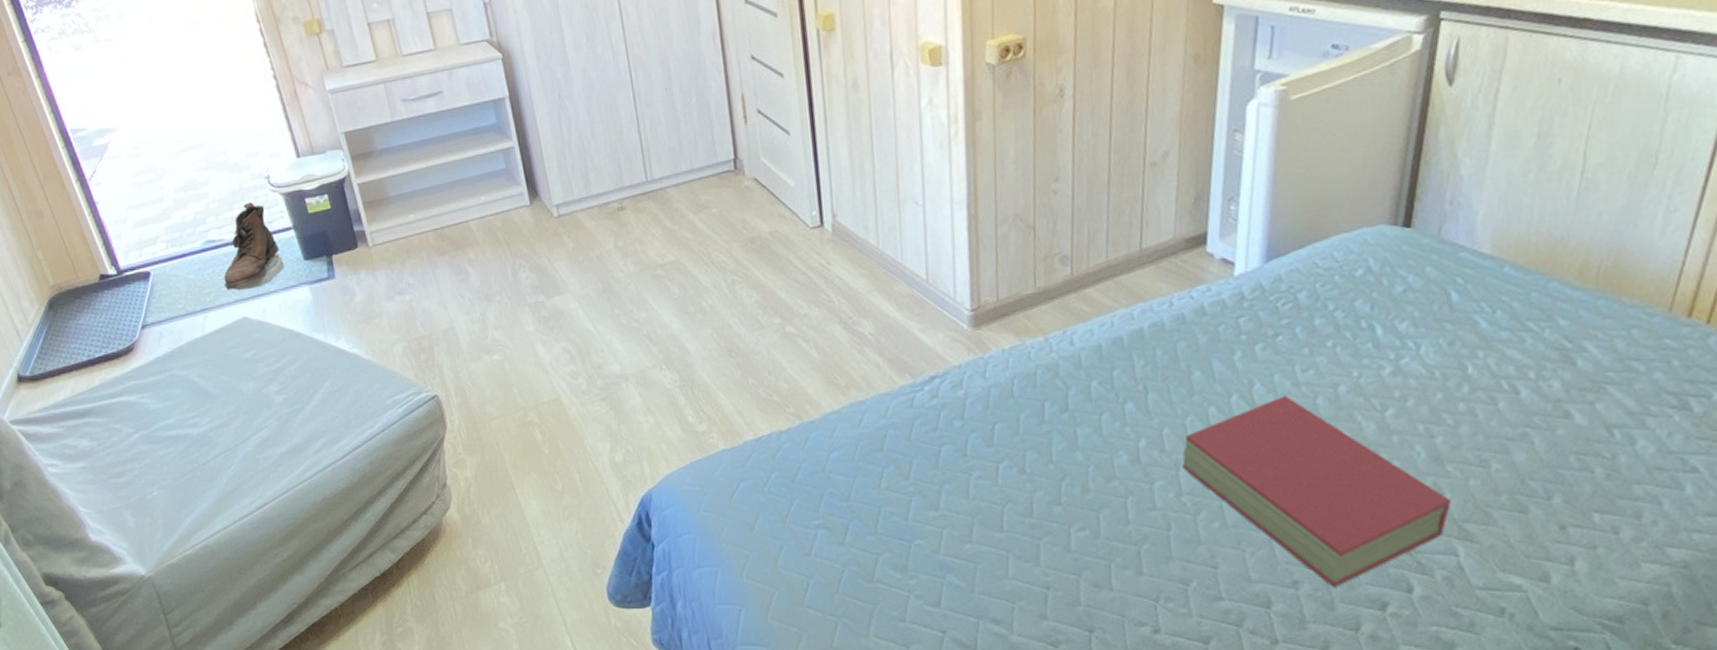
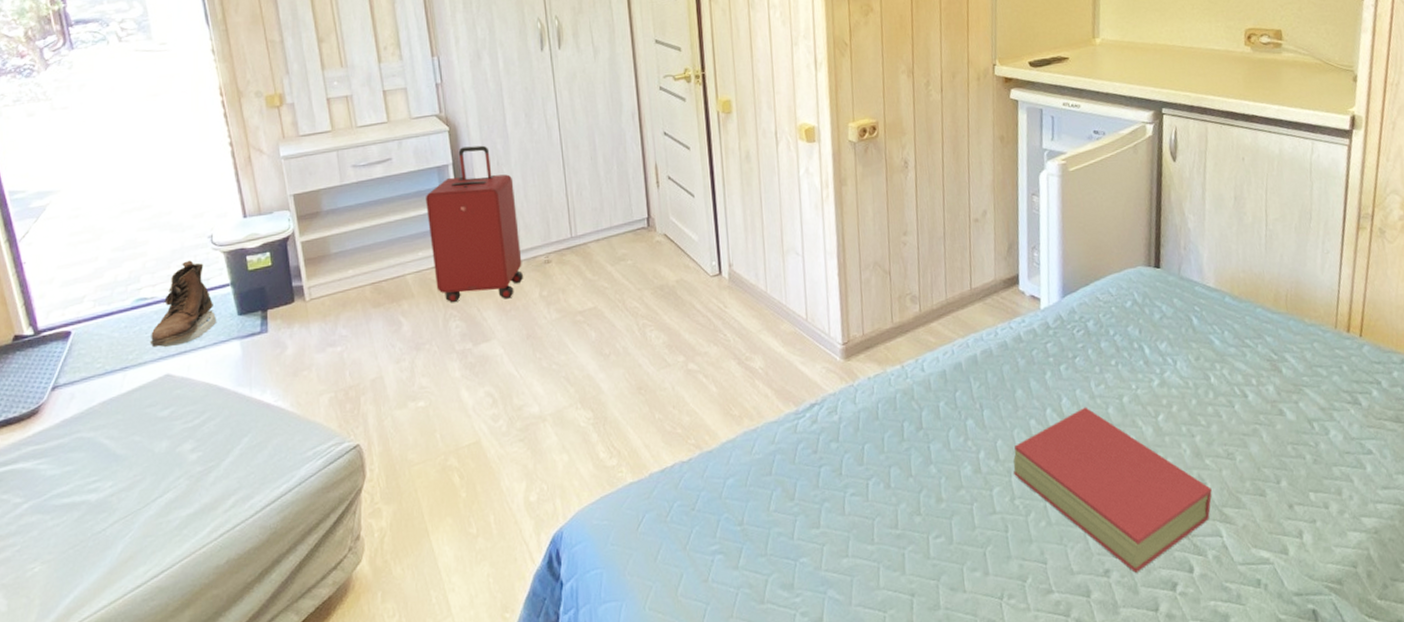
suitcase: none [483,75,596,252] -> present [426,145,524,303]

